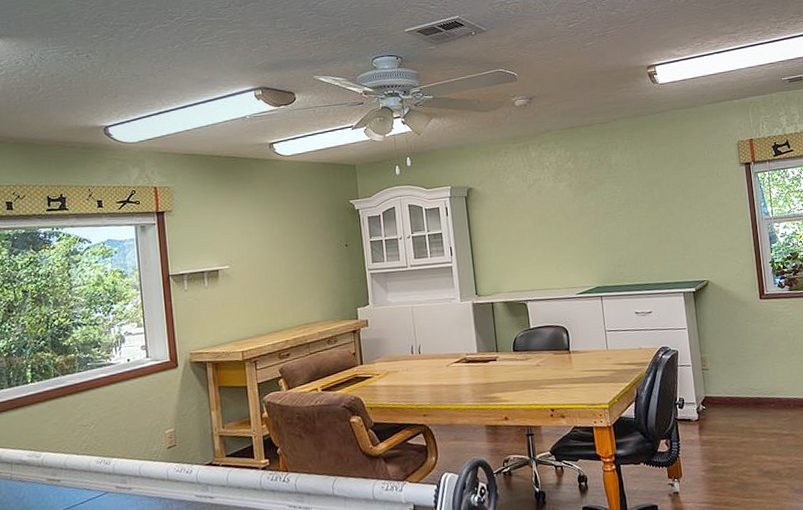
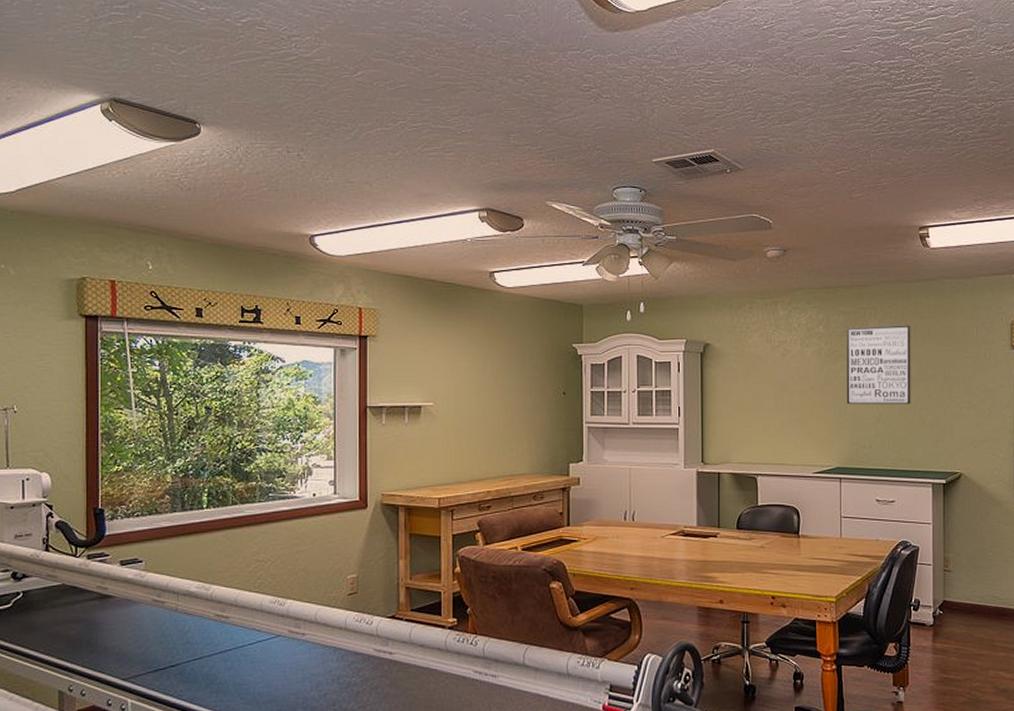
wall art: none [592,154,657,230] -> present [846,325,911,405]

